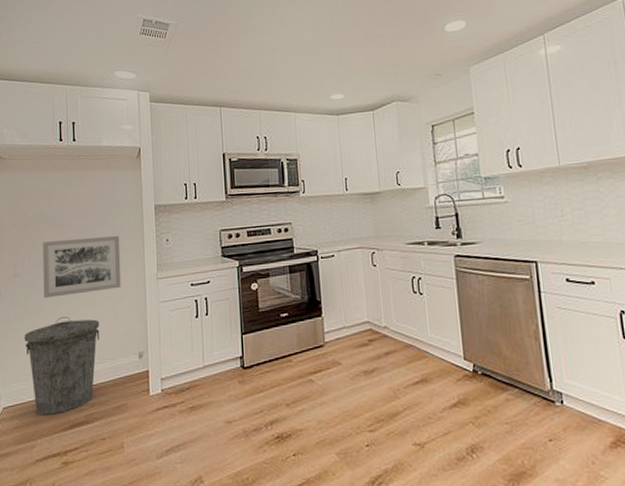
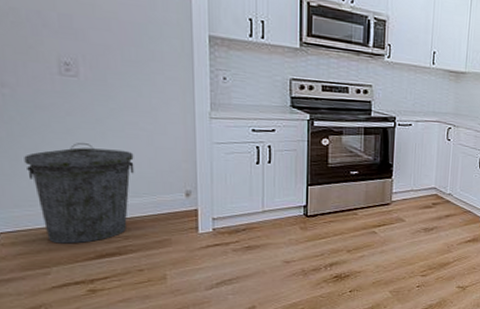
wall art: present [43,235,121,298] -> none [44,51,163,122]

